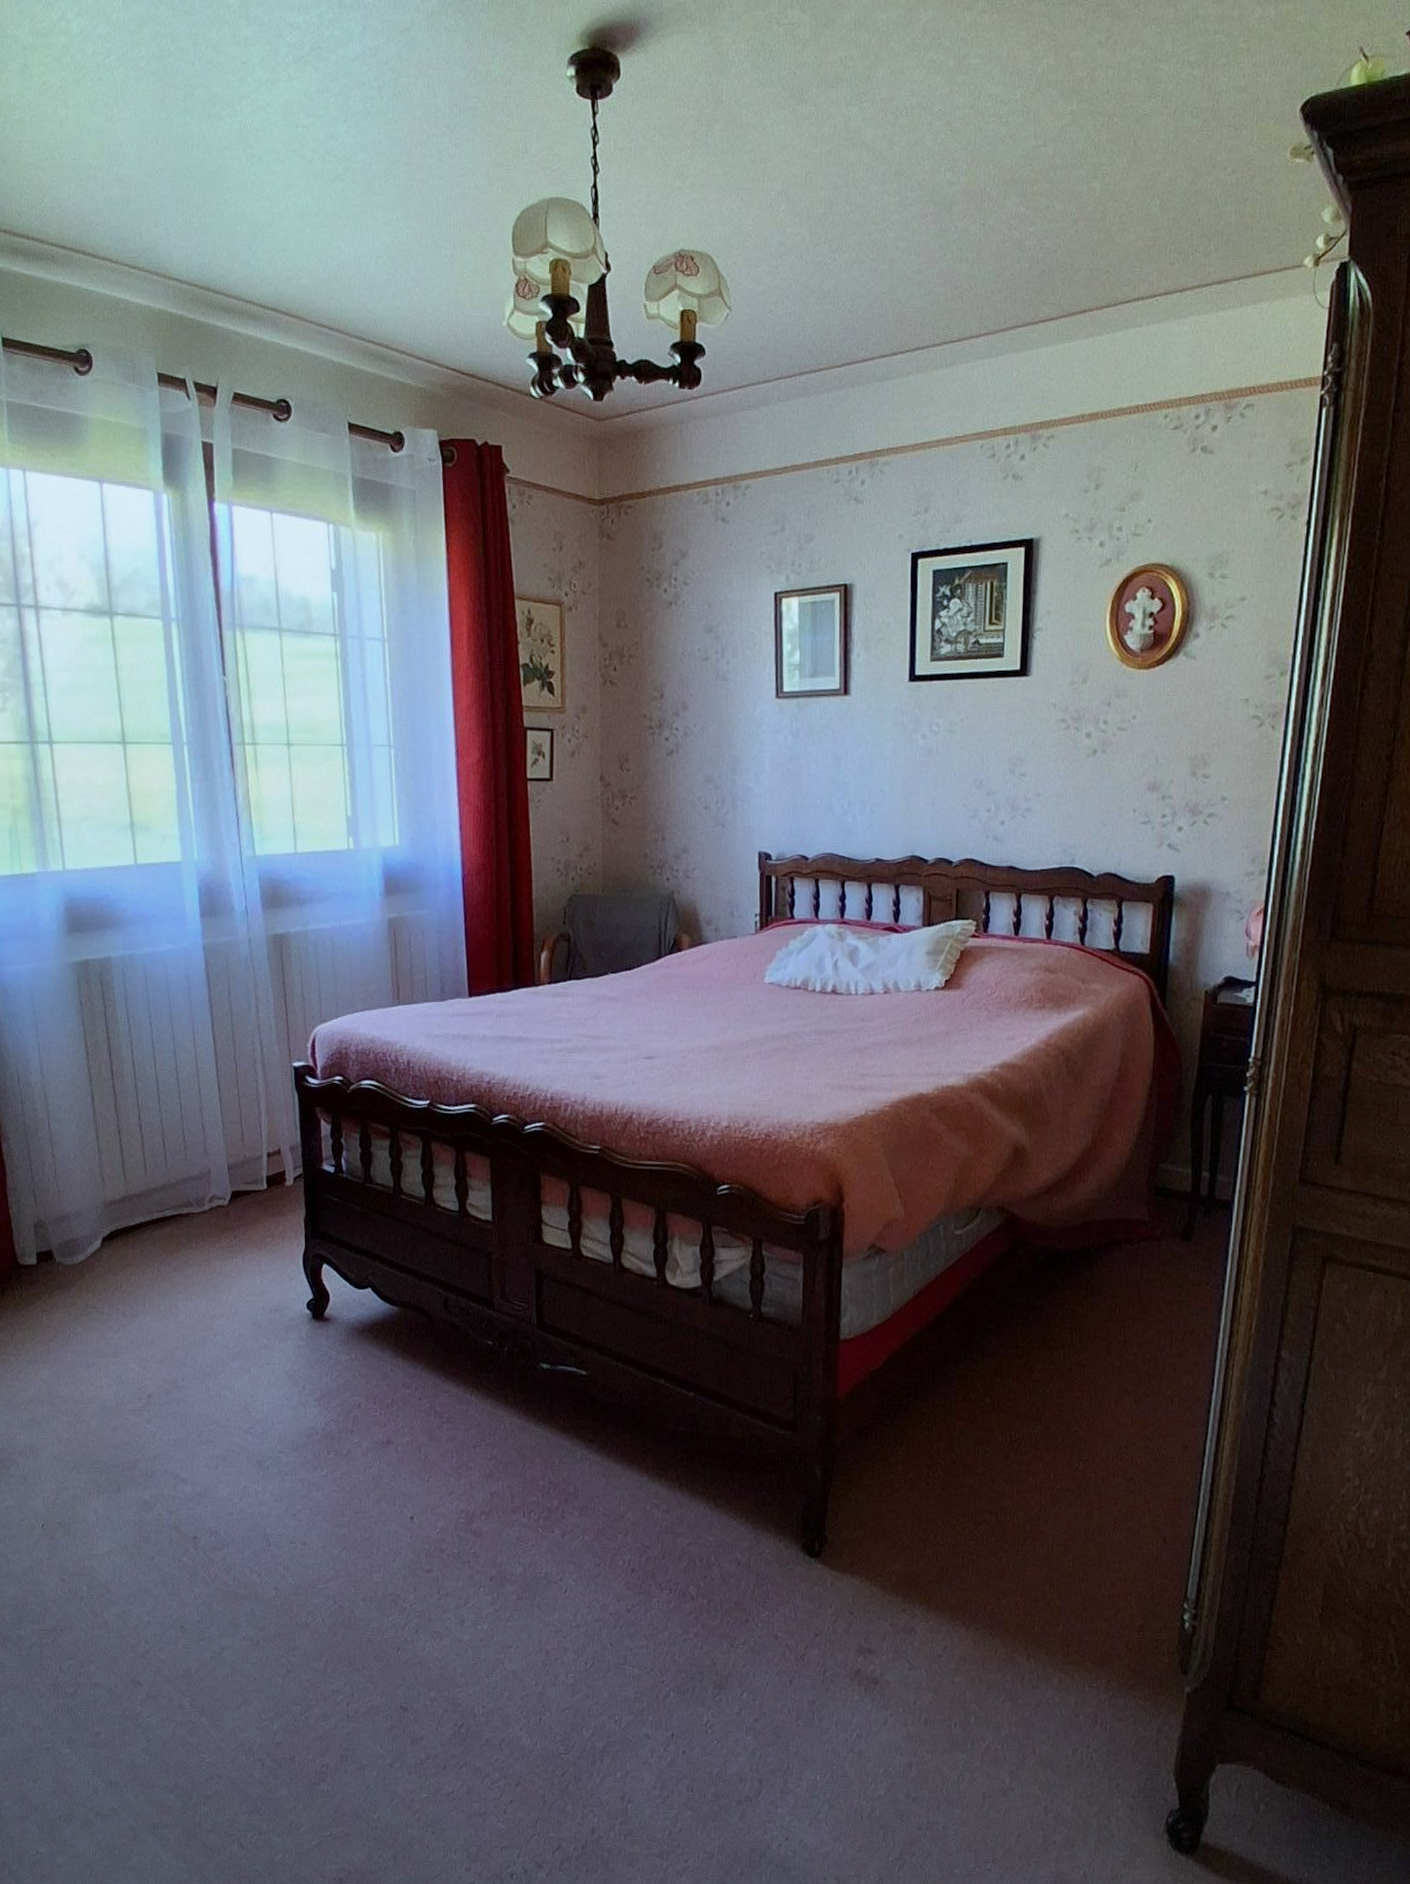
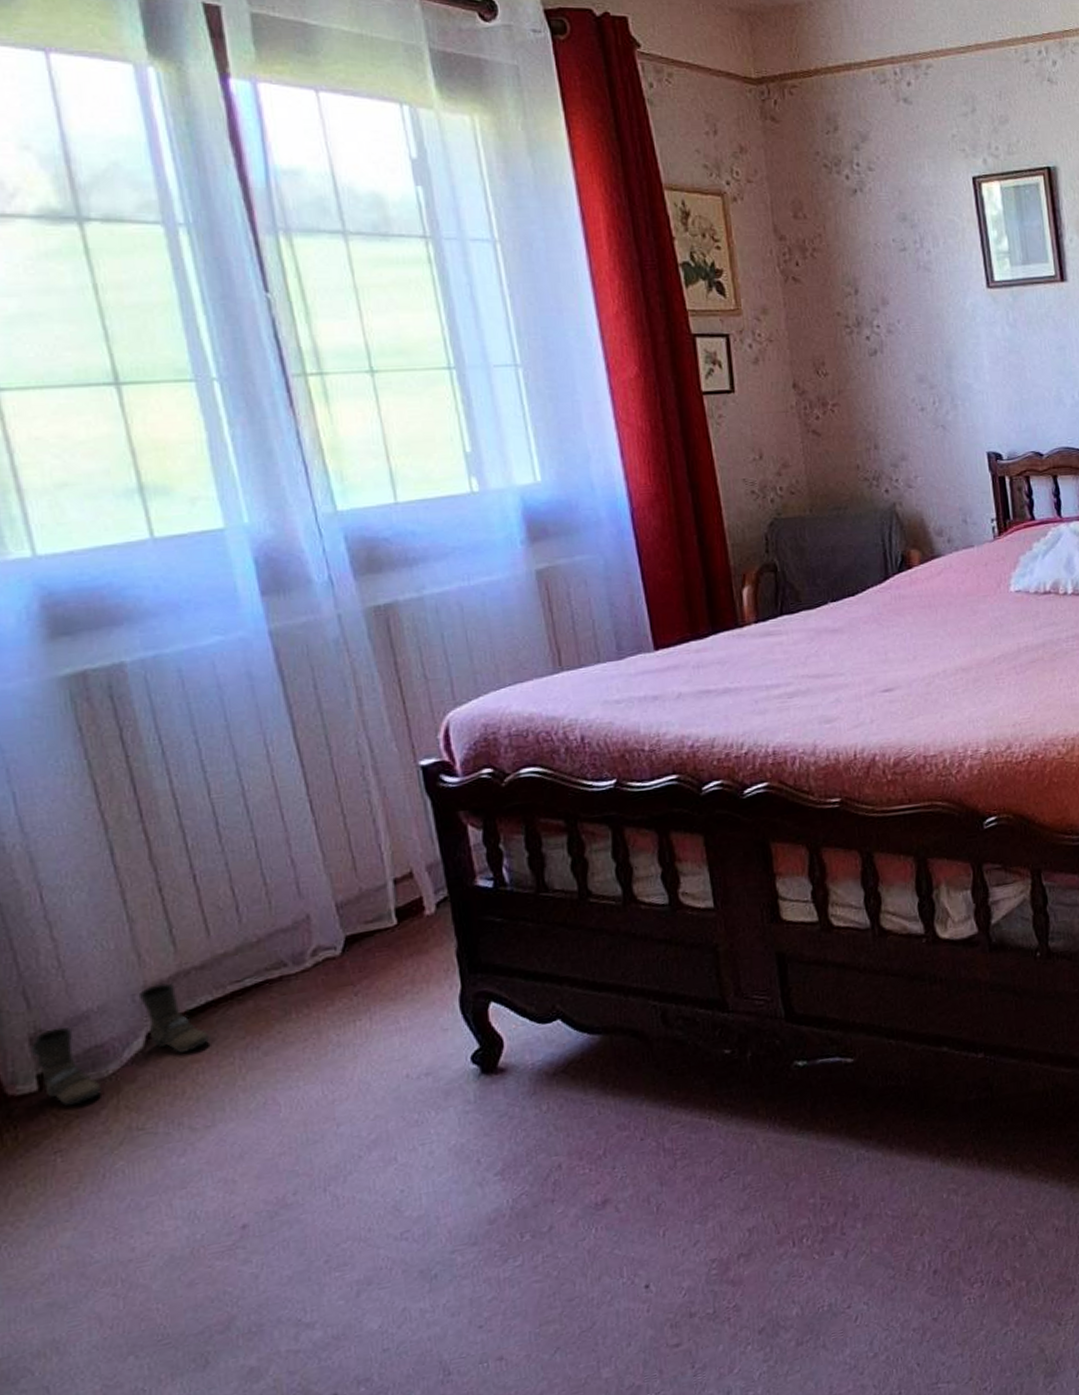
boots: none [35,1202,141,1279] -> present [31,982,210,1106]

